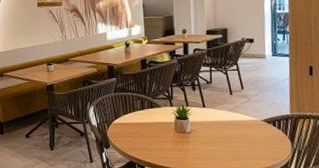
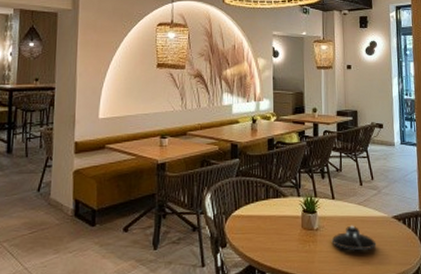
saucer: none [203,128,246,148] -> present [331,225,377,250]

